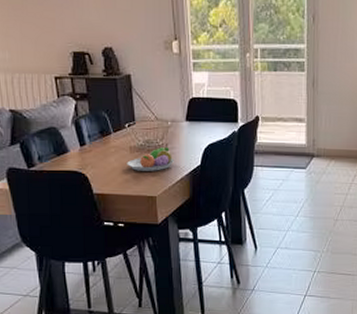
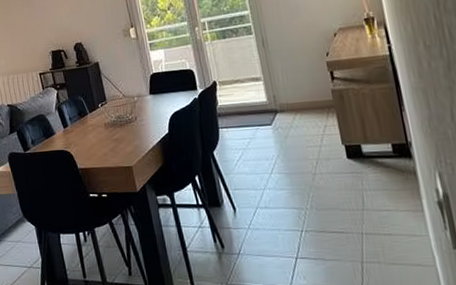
fruit bowl: present [127,146,175,171] -> none [103,119,145,145]

